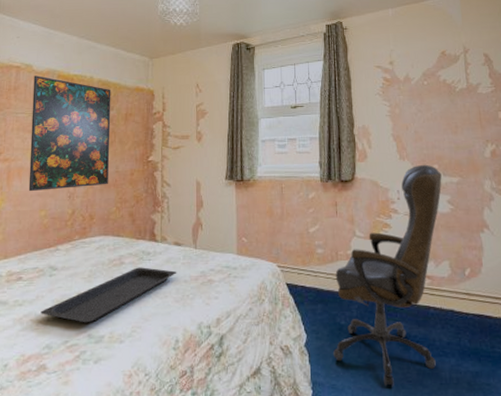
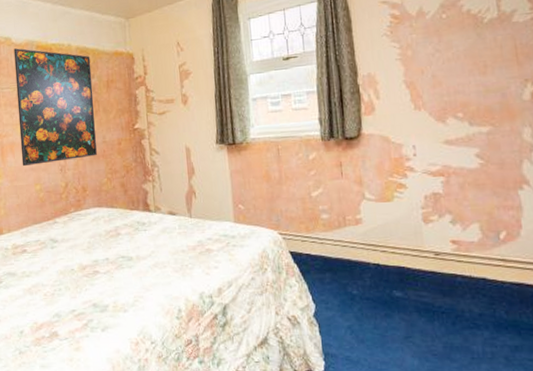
serving tray: present [41,267,177,323] -> none [47,237,174,293]
office chair: present [332,164,442,387] -> none [343,113,468,360]

